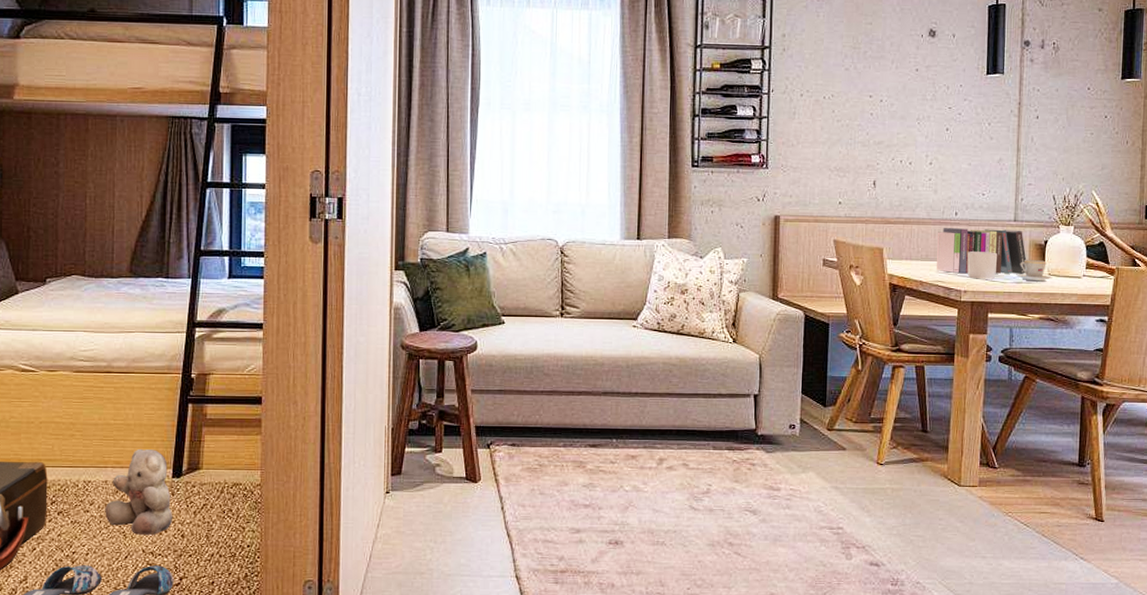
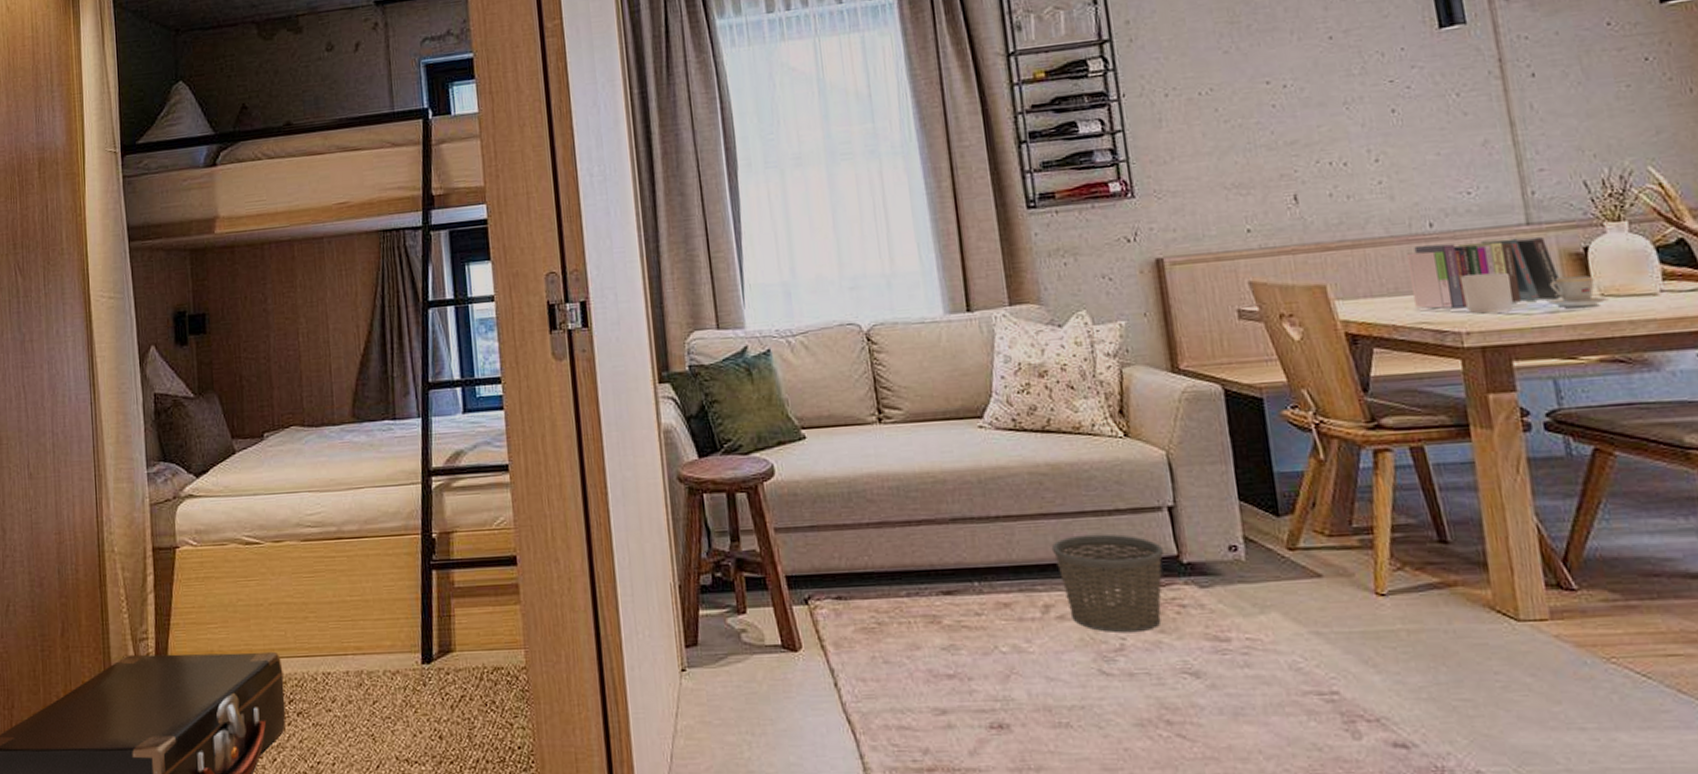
teddy bear: present [105,448,173,536] -> none [349,629,428,739]
basket: none [671,410,747,480] -> present [1051,534,1165,632]

